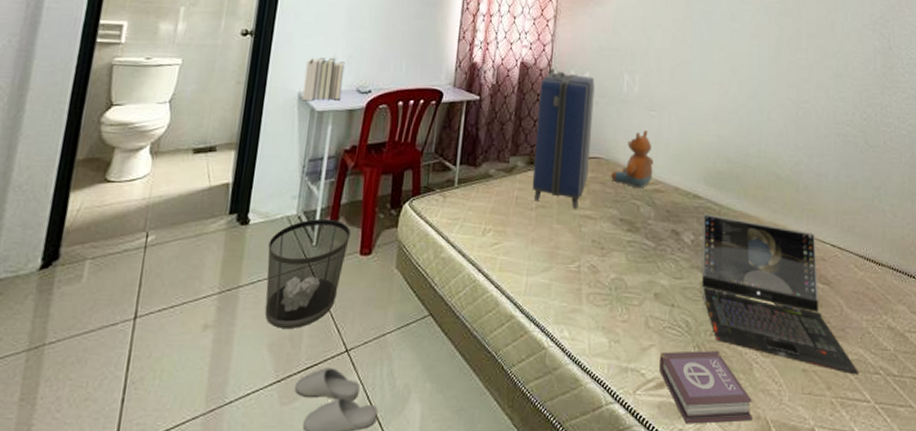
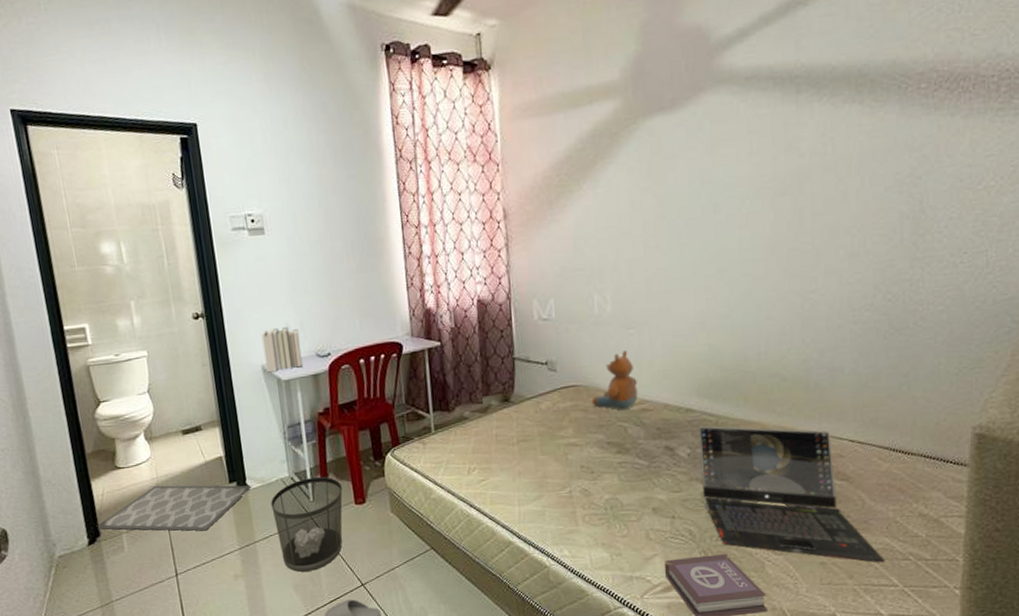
bath mat: none [57,206,254,267] -> present [96,485,253,531]
suitcase: present [532,68,595,209] -> none [502,300,568,439]

